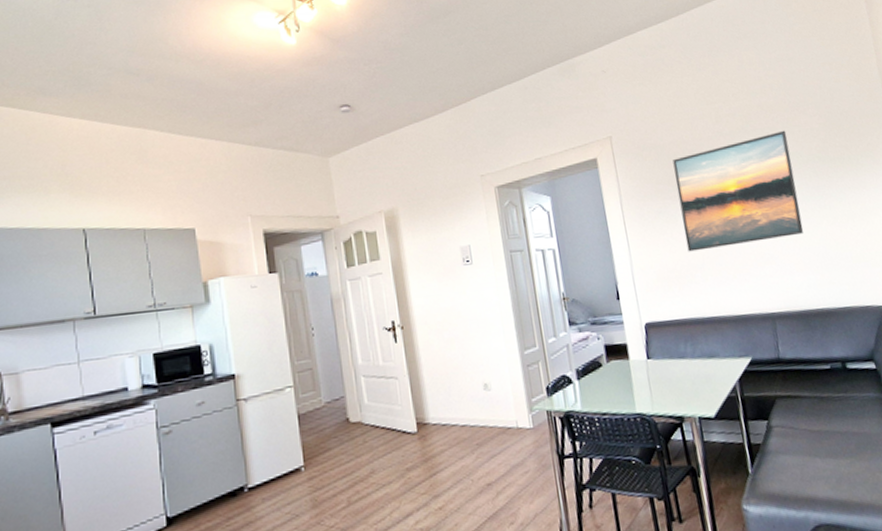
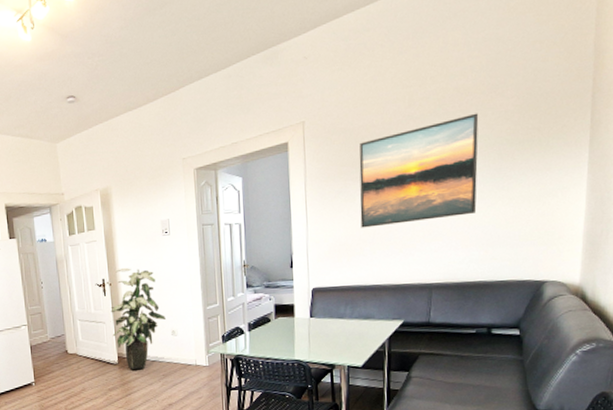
indoor plant: none [404,306,475,440] -> present [110,268,166,370]

